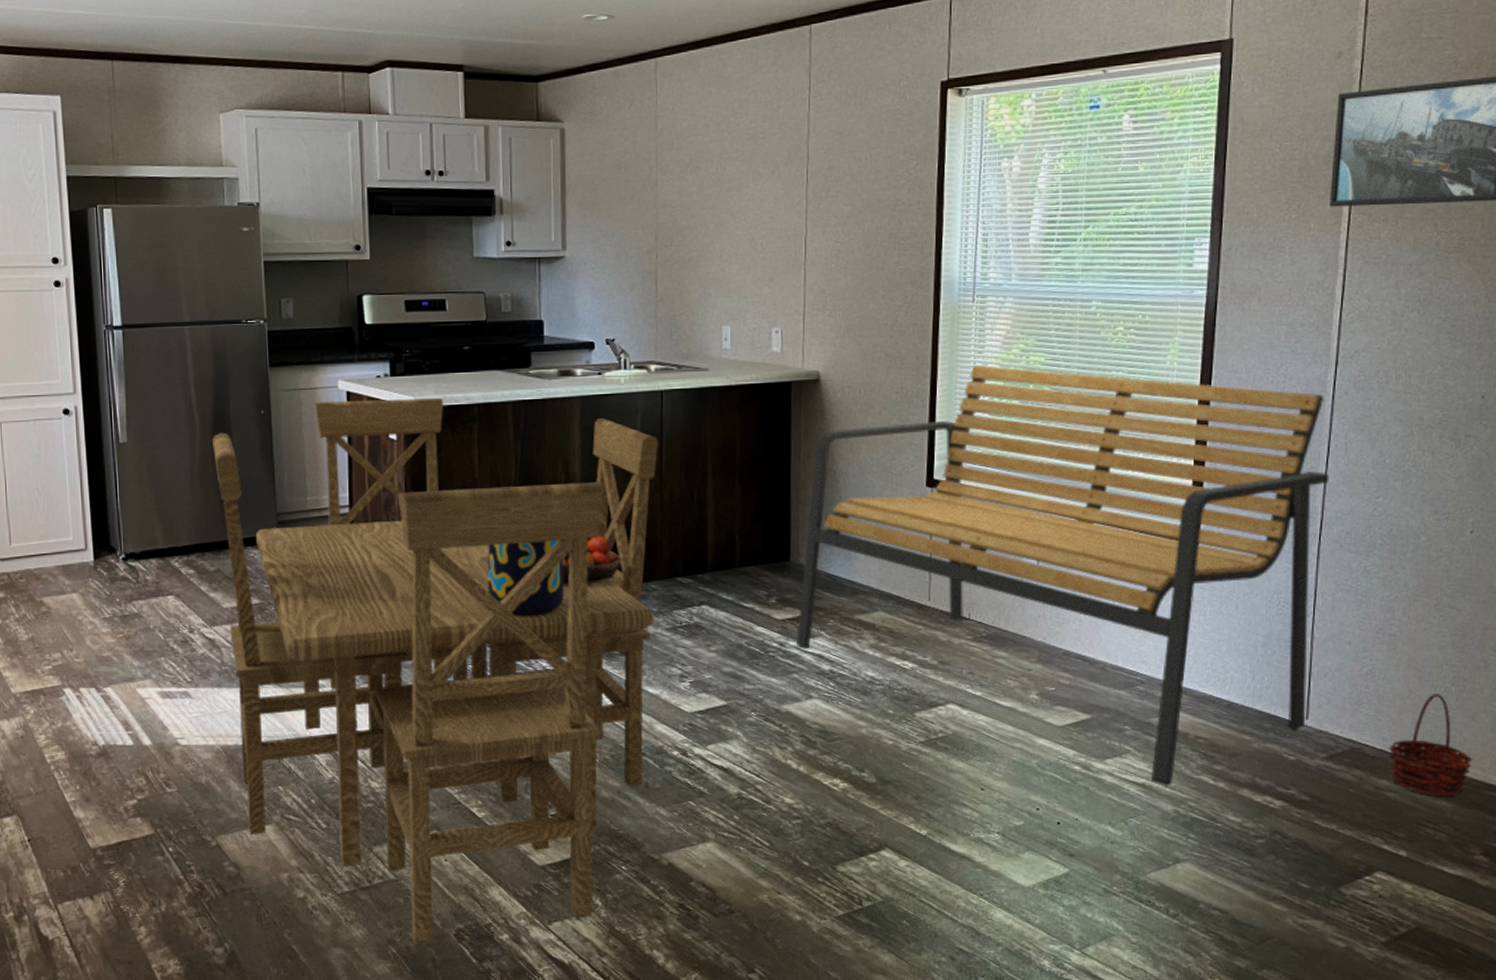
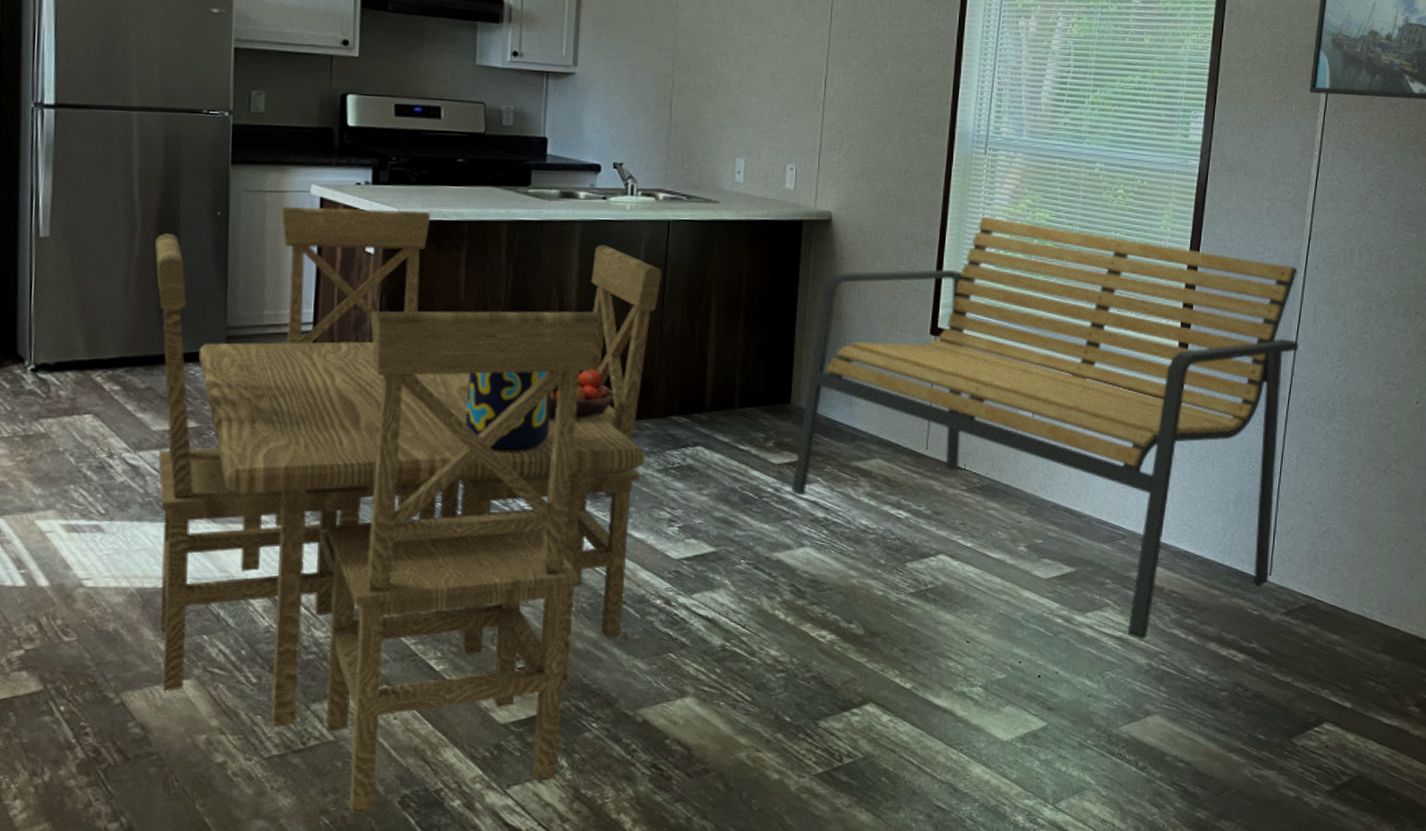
basket: present [1388,694,1473,797] -> none [1339,553,1411,651]

